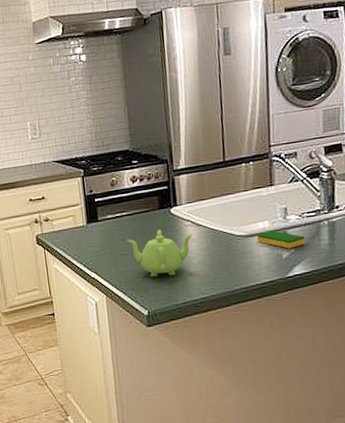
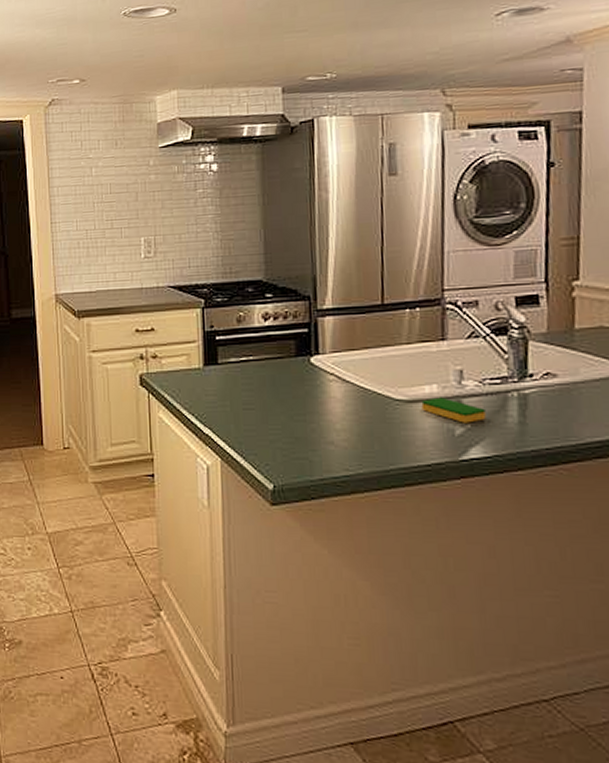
teapot: present [127,229,193,277] -> none [252,382,338,443]

